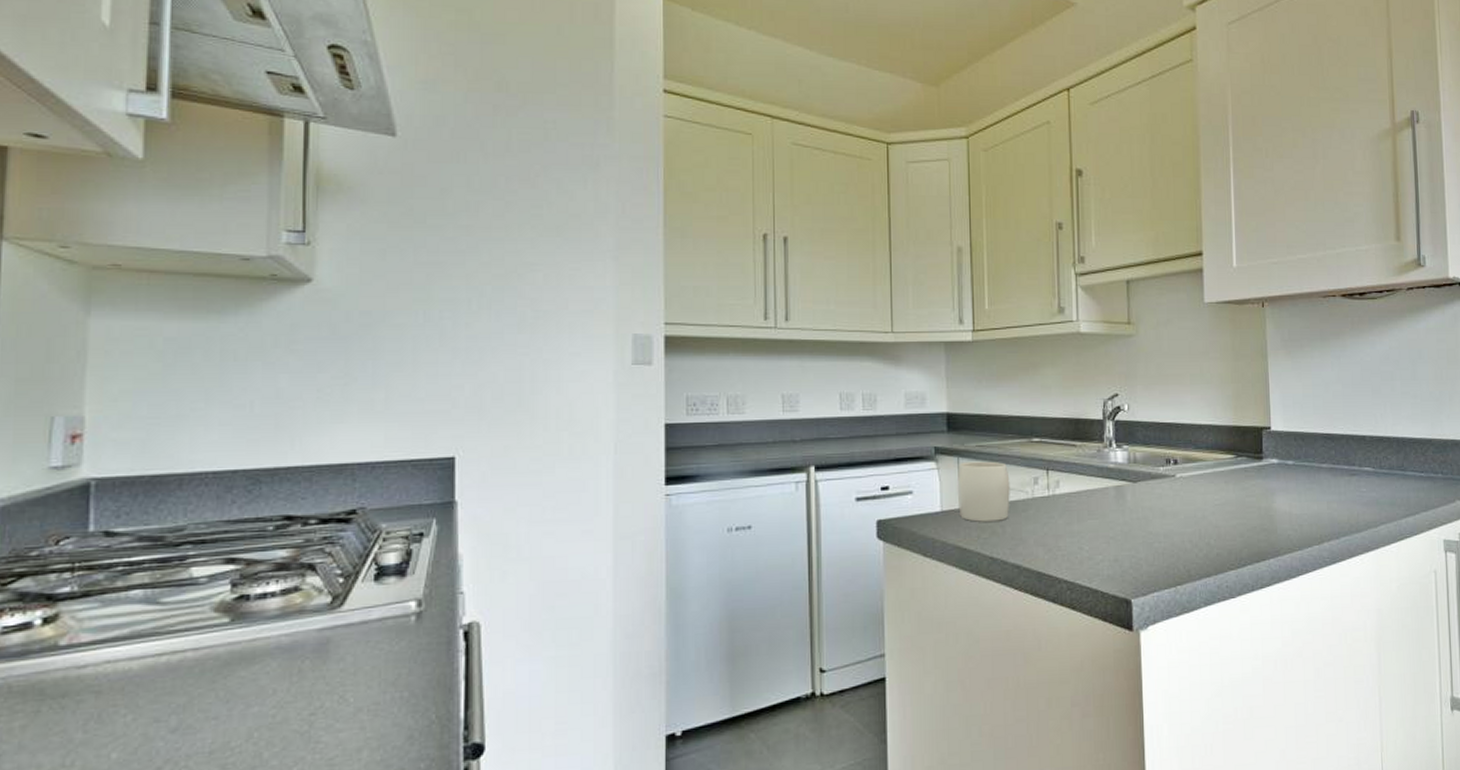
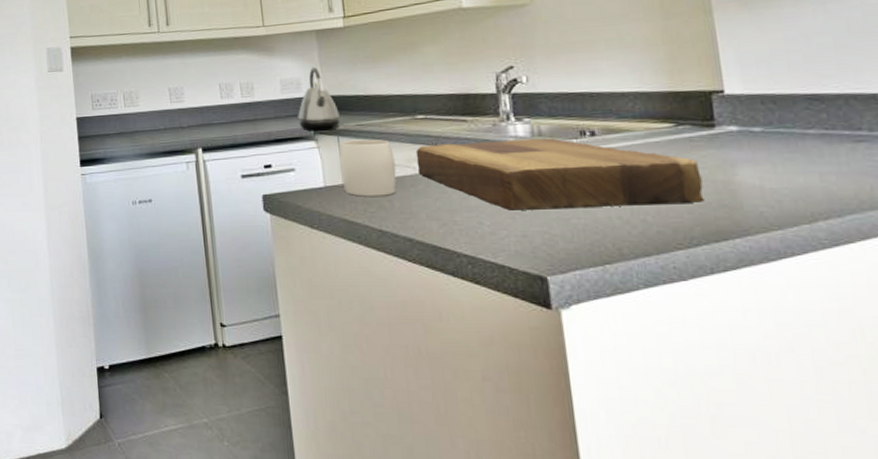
kettle: none [919,381,963,451] -> present [297,67,341,131]
cutting board: none [1029,465,1252,535] -> present [415,138,705,211]

